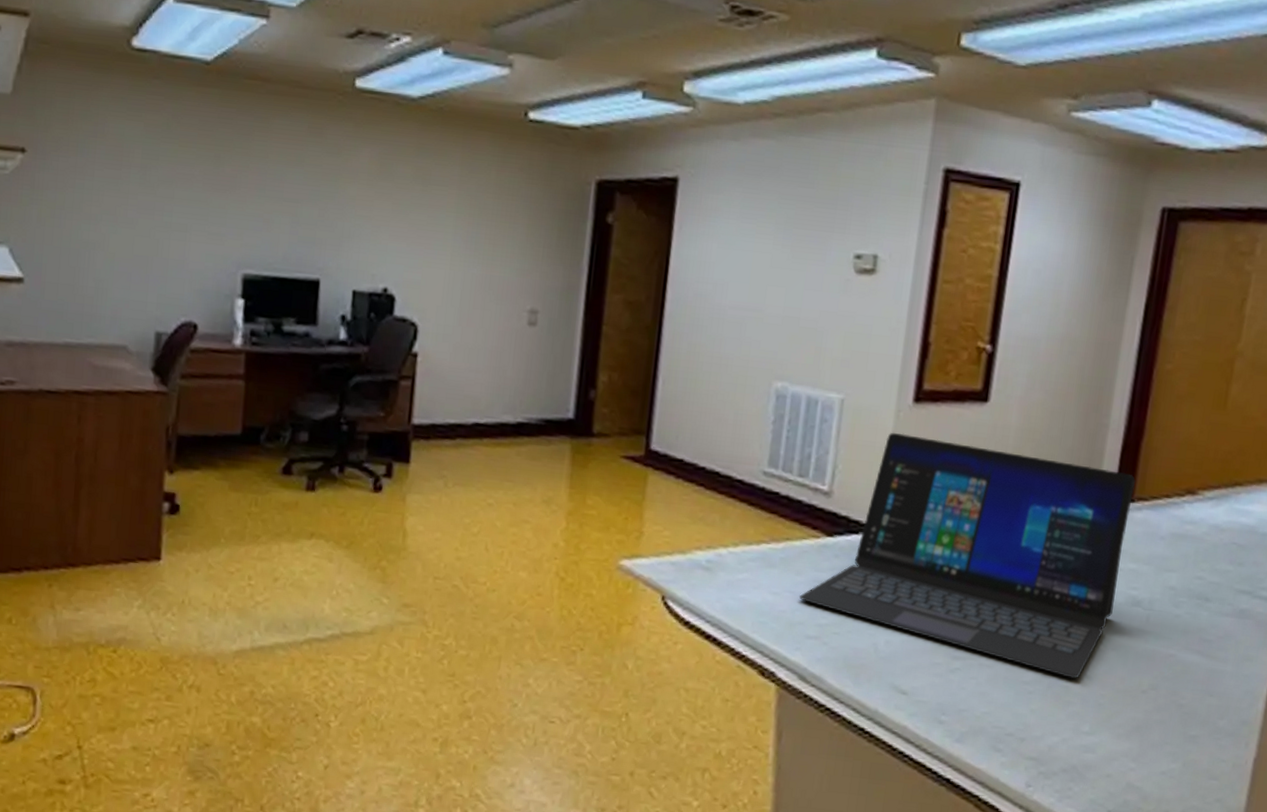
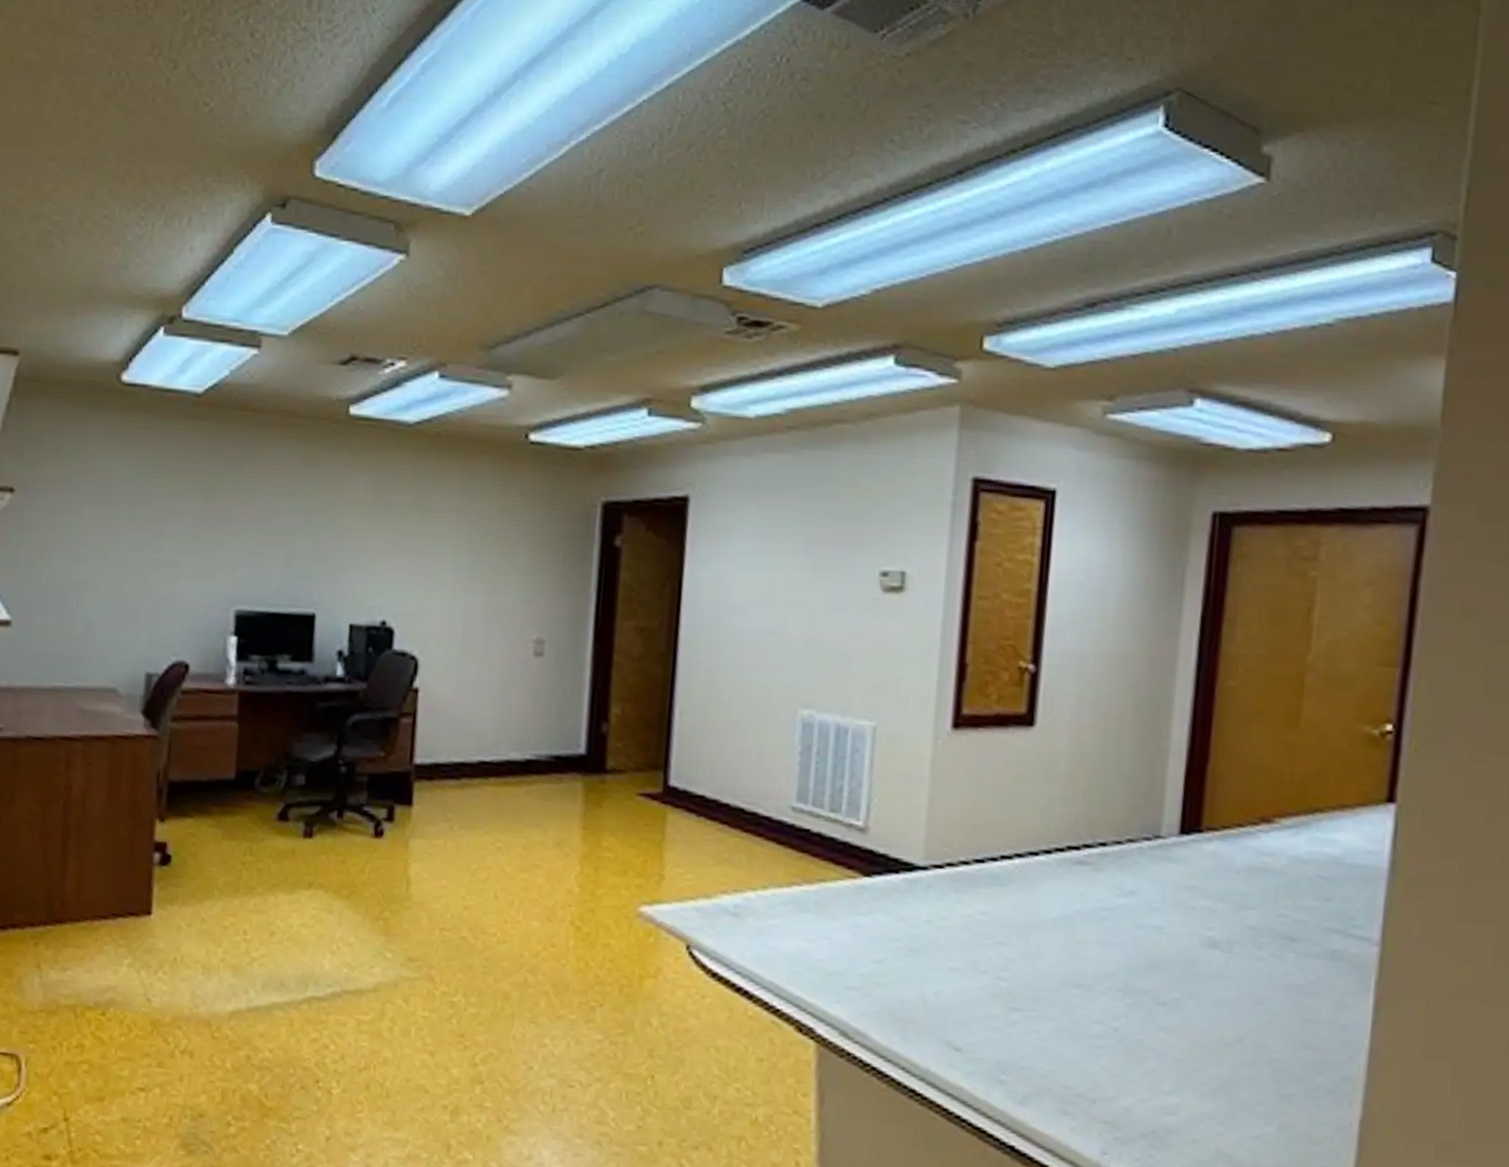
laptop: present [799,432,1136,680] -> none [836,761,1204,1032]

